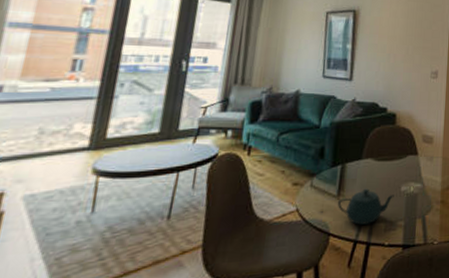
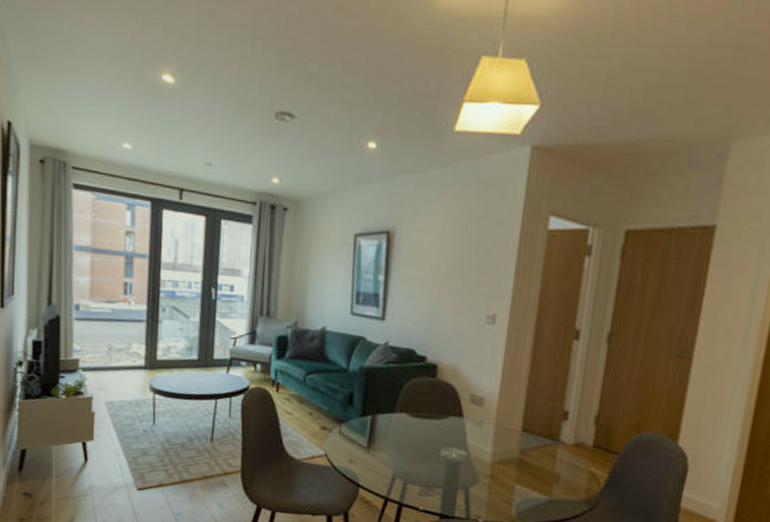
teapot: present [337,188,395,226] -> none [367,445,432,485]

